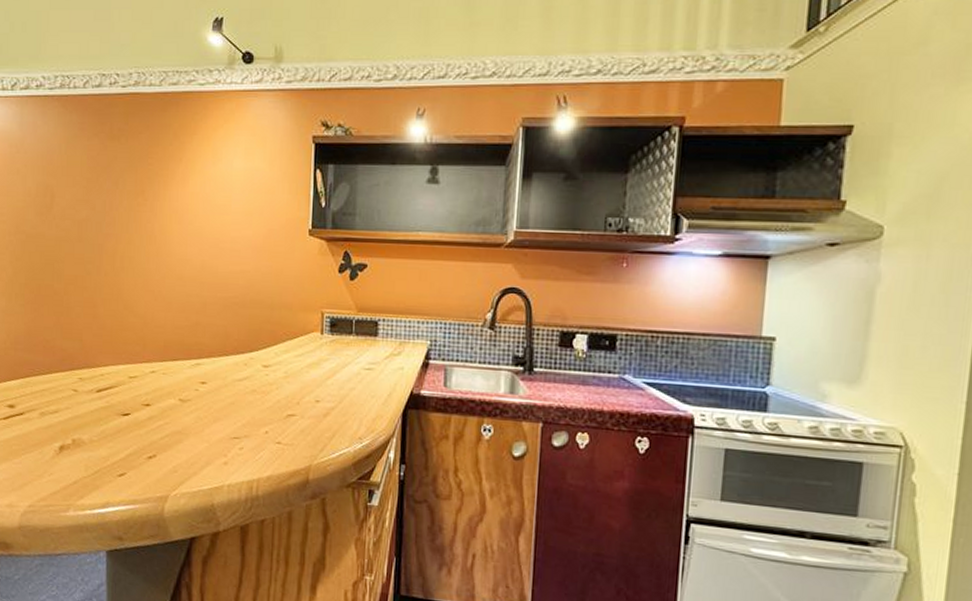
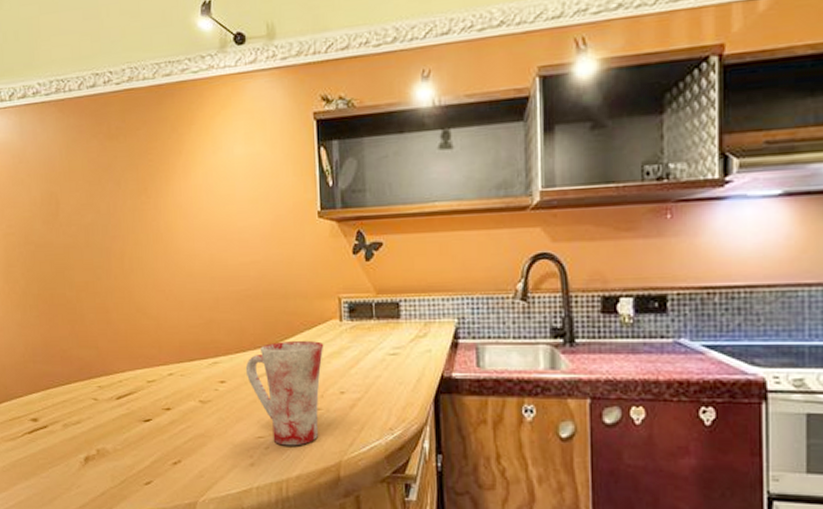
mug: none [226,349,304,449] -> present [245,341,324,446]

